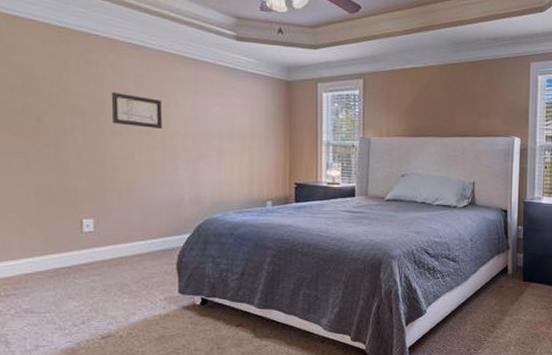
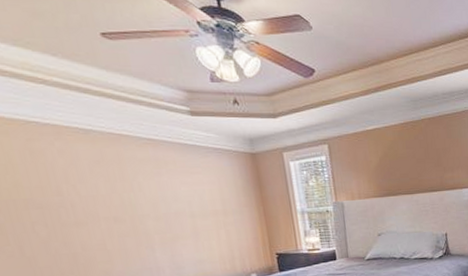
wall art: present [111,92,162,130] -> none [66,181,130,215]

